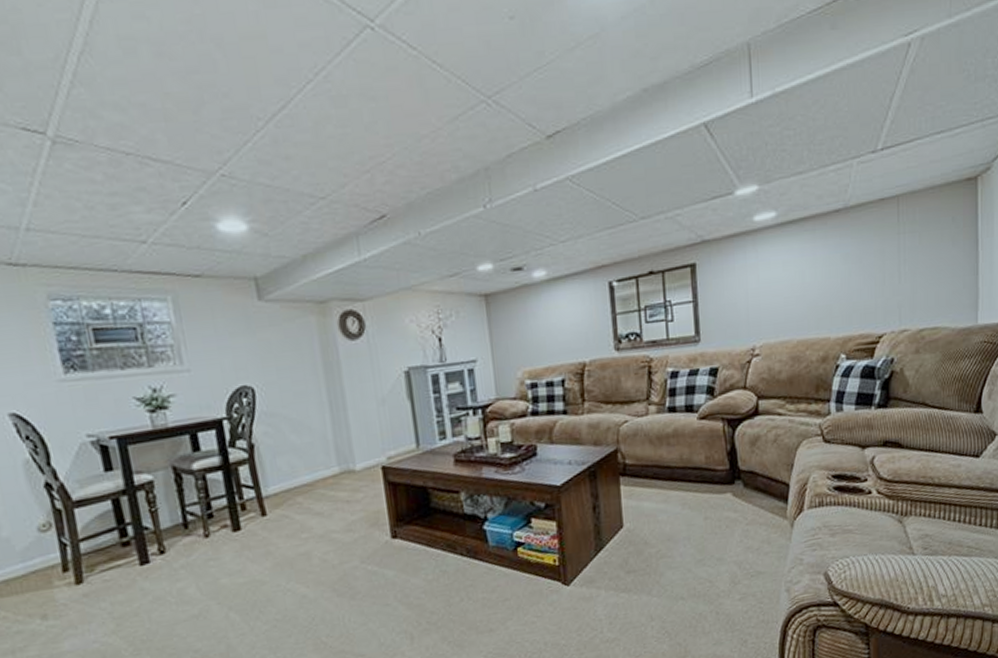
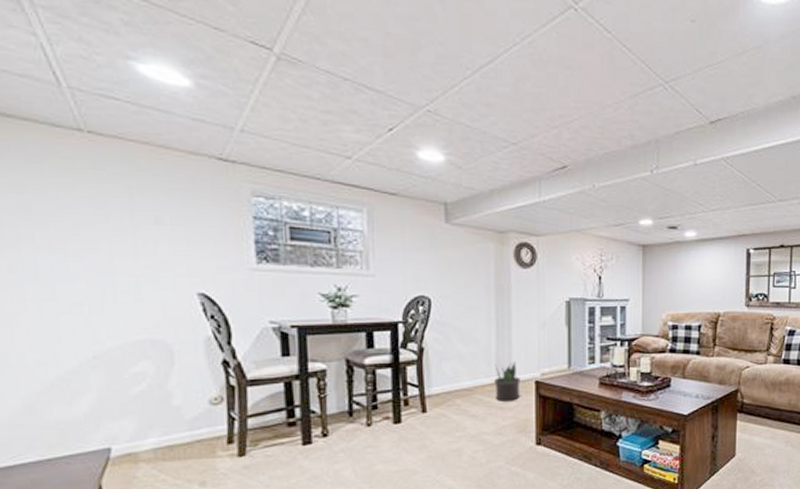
planter: none [333,447,366,496] -> present [494,361,520,403]

